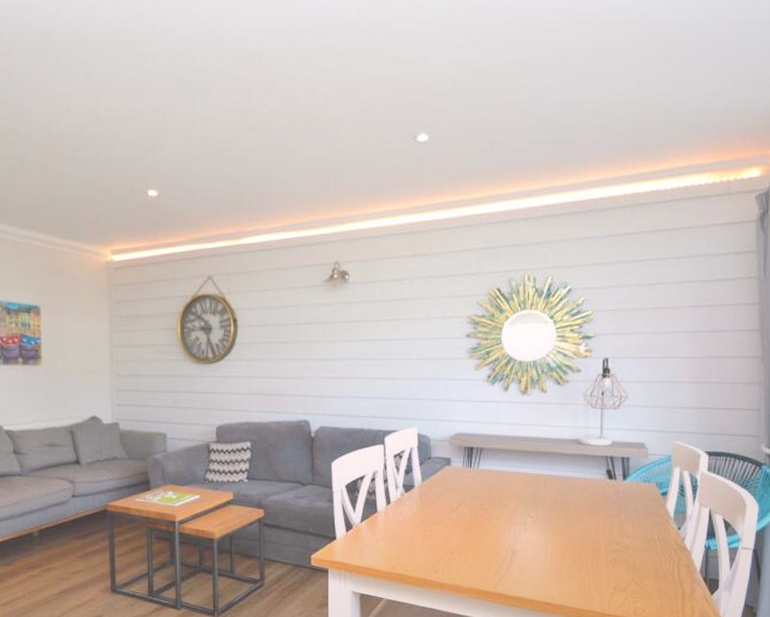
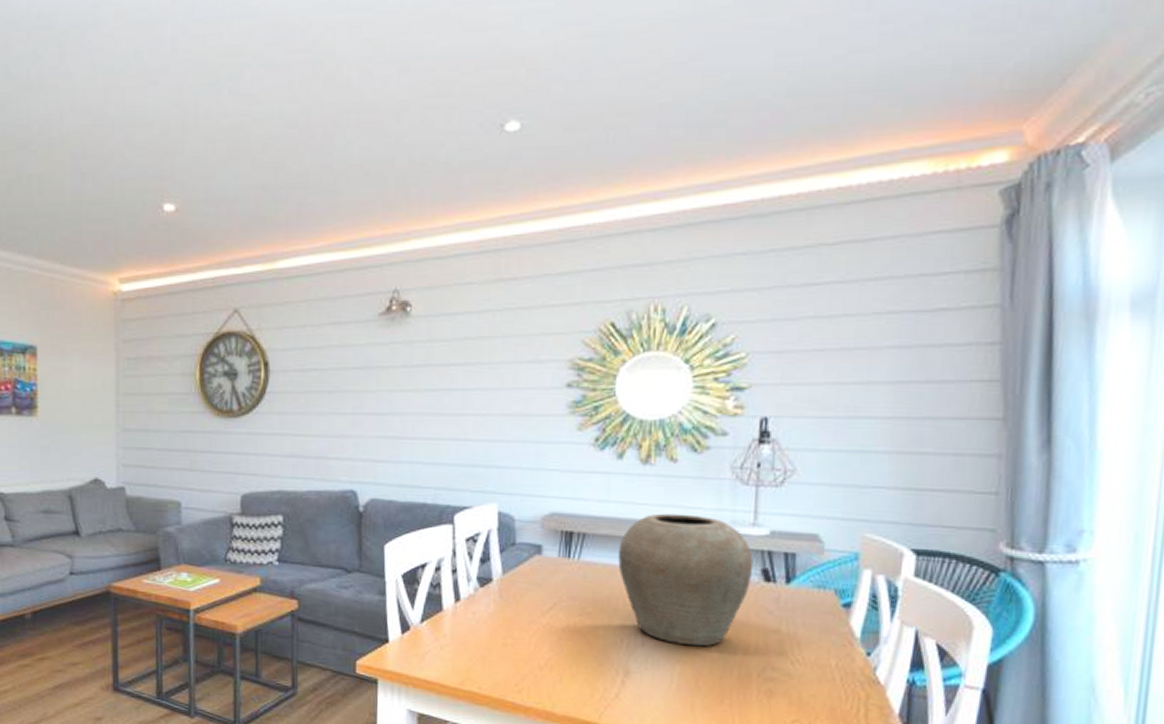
vase: none [506,431,601,530] -> present [618,513,754,647]

